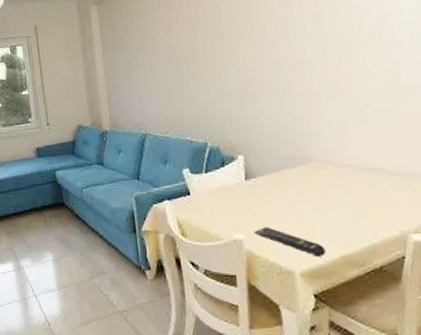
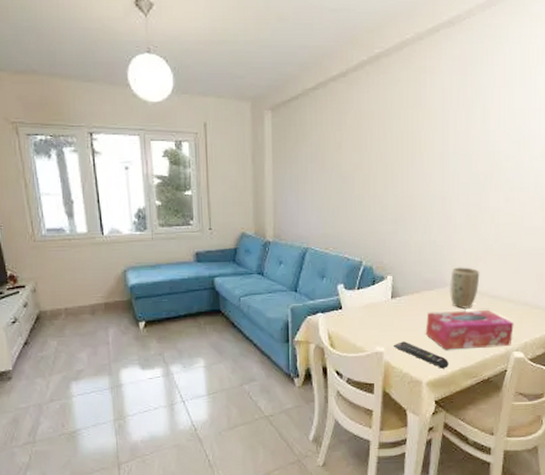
tissue box: none [290,186,407,235] -> present [425,310,514,350]
plant pot: none [314,138,353,187] -> present [450,267,480,310]

